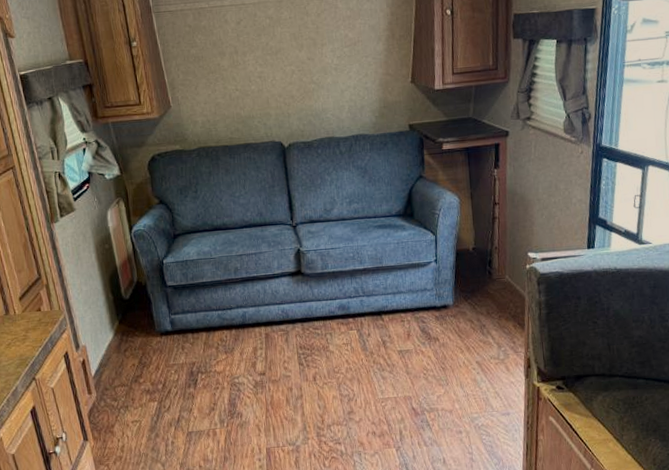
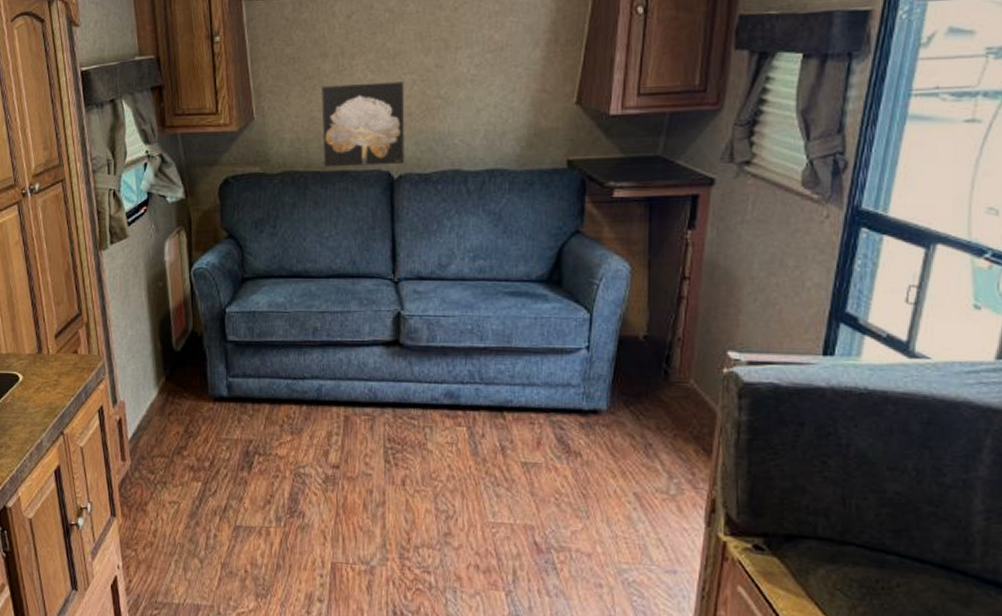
wall art: none [223,72,292,142] -> present [321,81,405,167]

